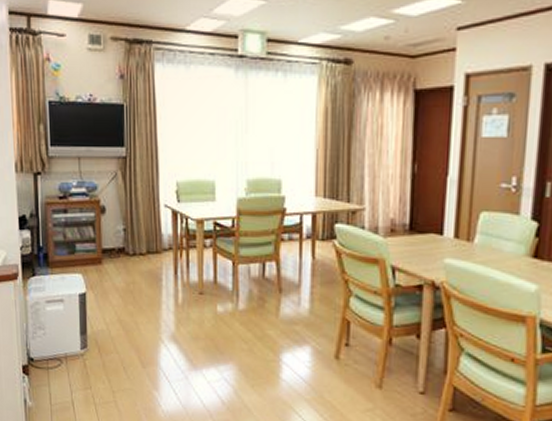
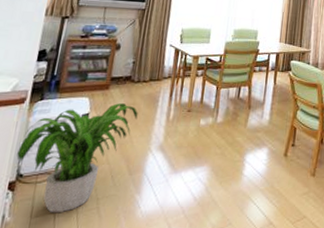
potted plant: none [23,281,140,403] -> present [16,103,138,213]

